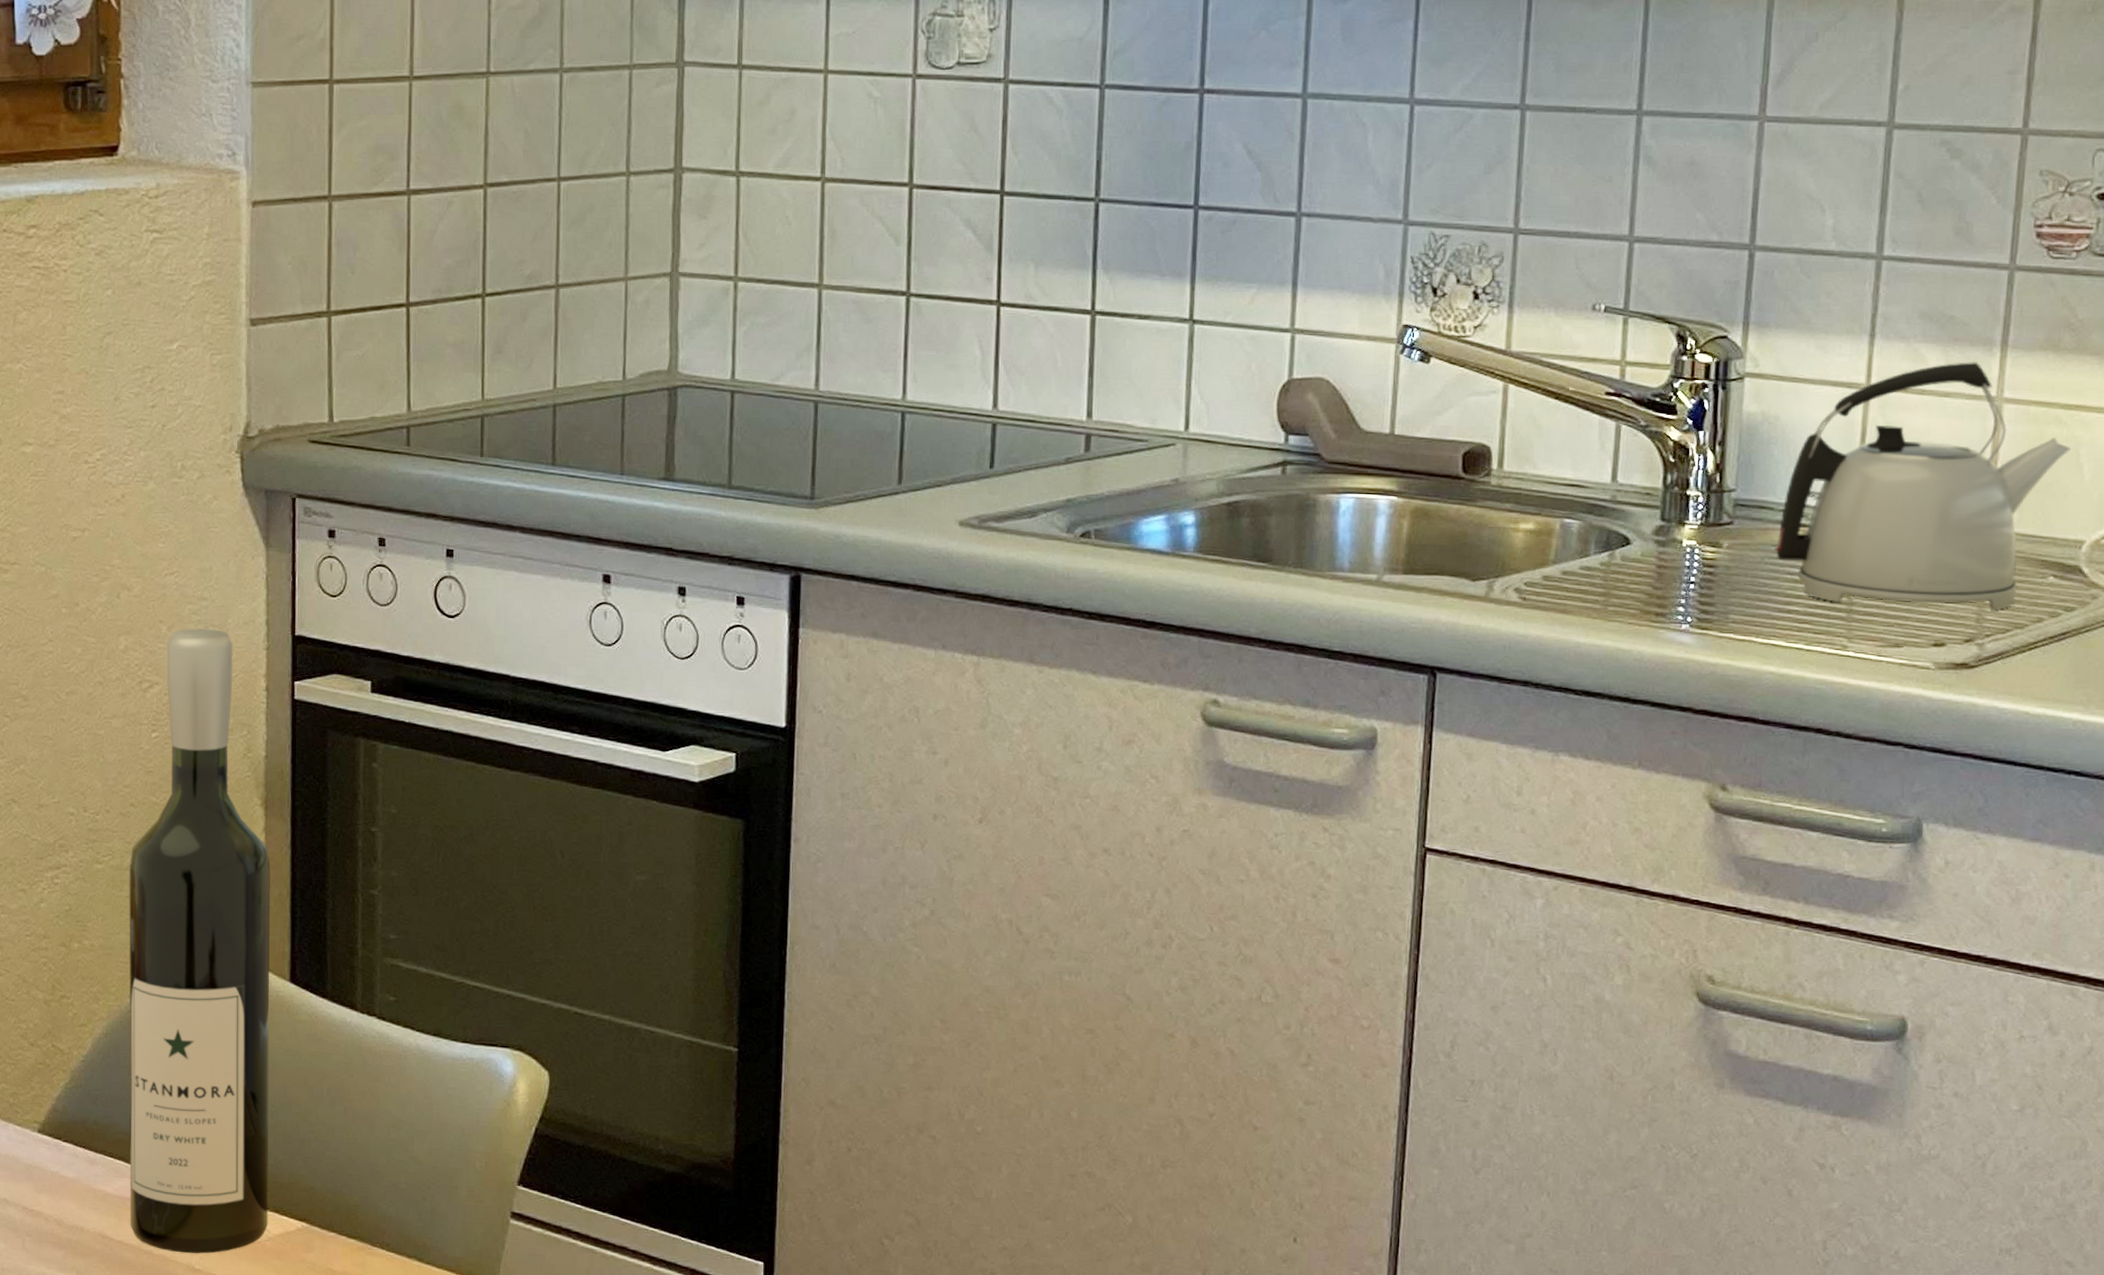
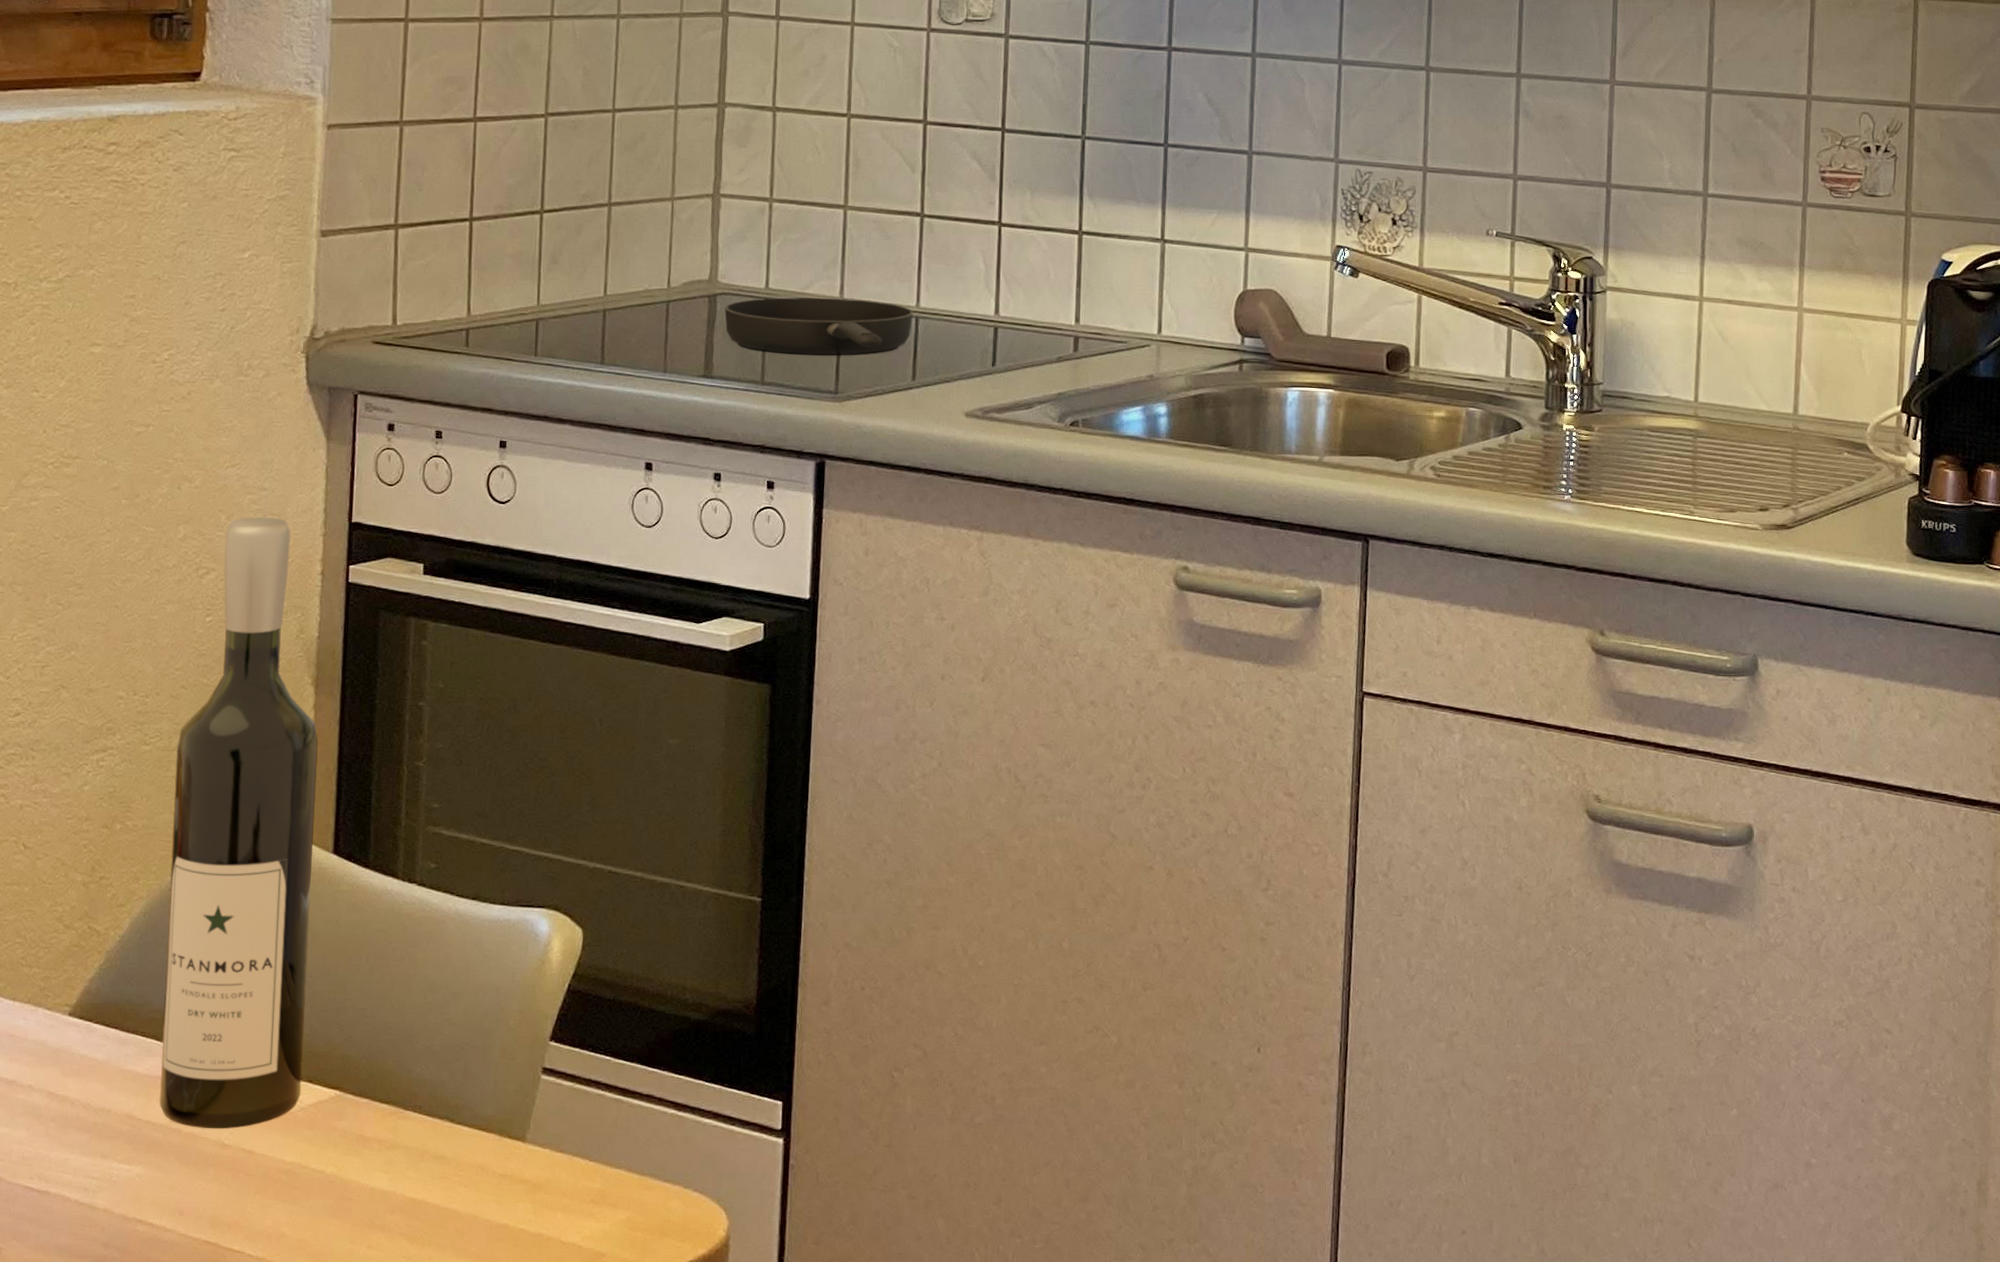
frying pan: none [686,390,900,457] -> present [725,297,914,357]
kettle: present [1773,362,2072,609] -> none [1634,279,1856,480]

